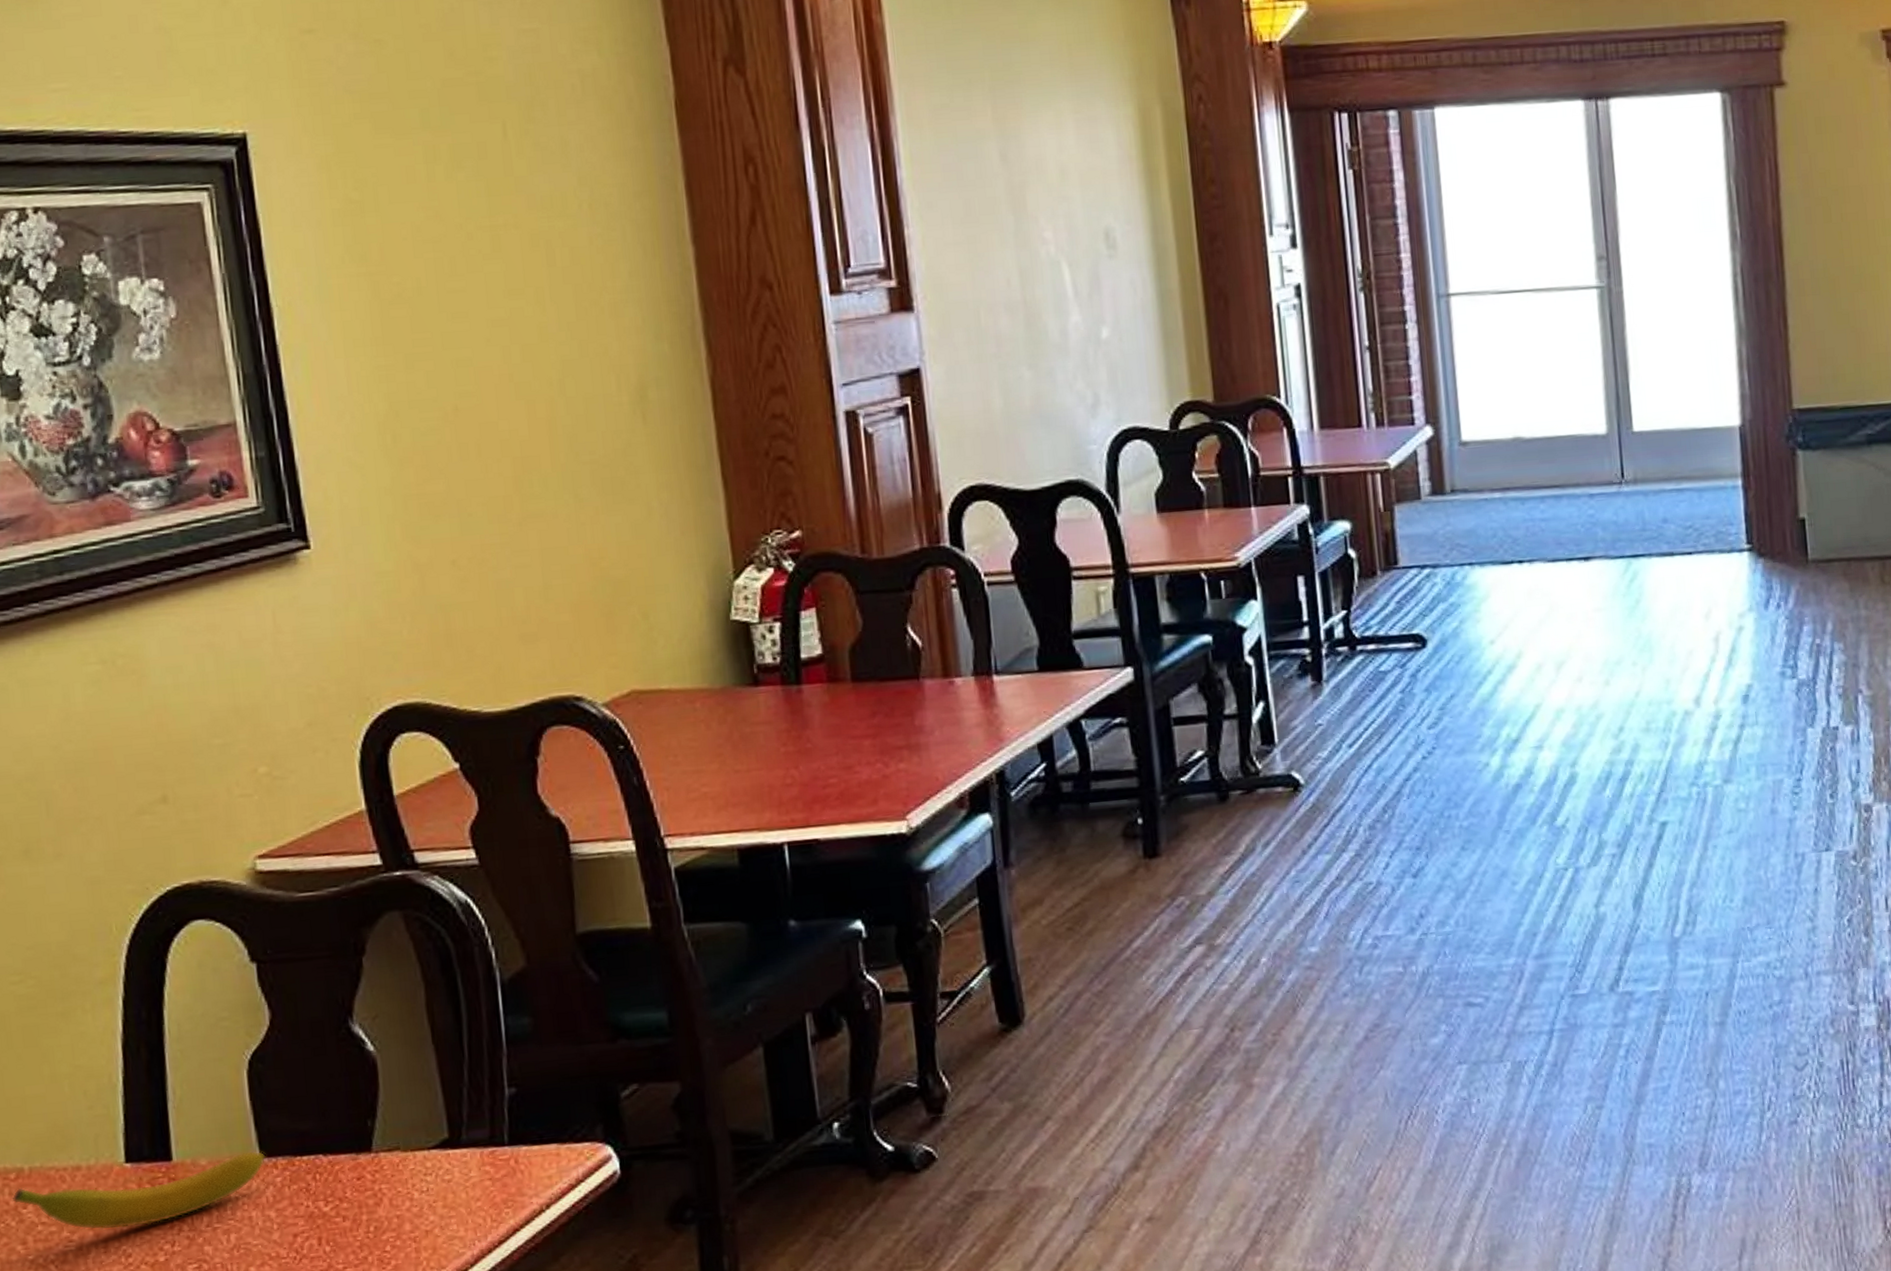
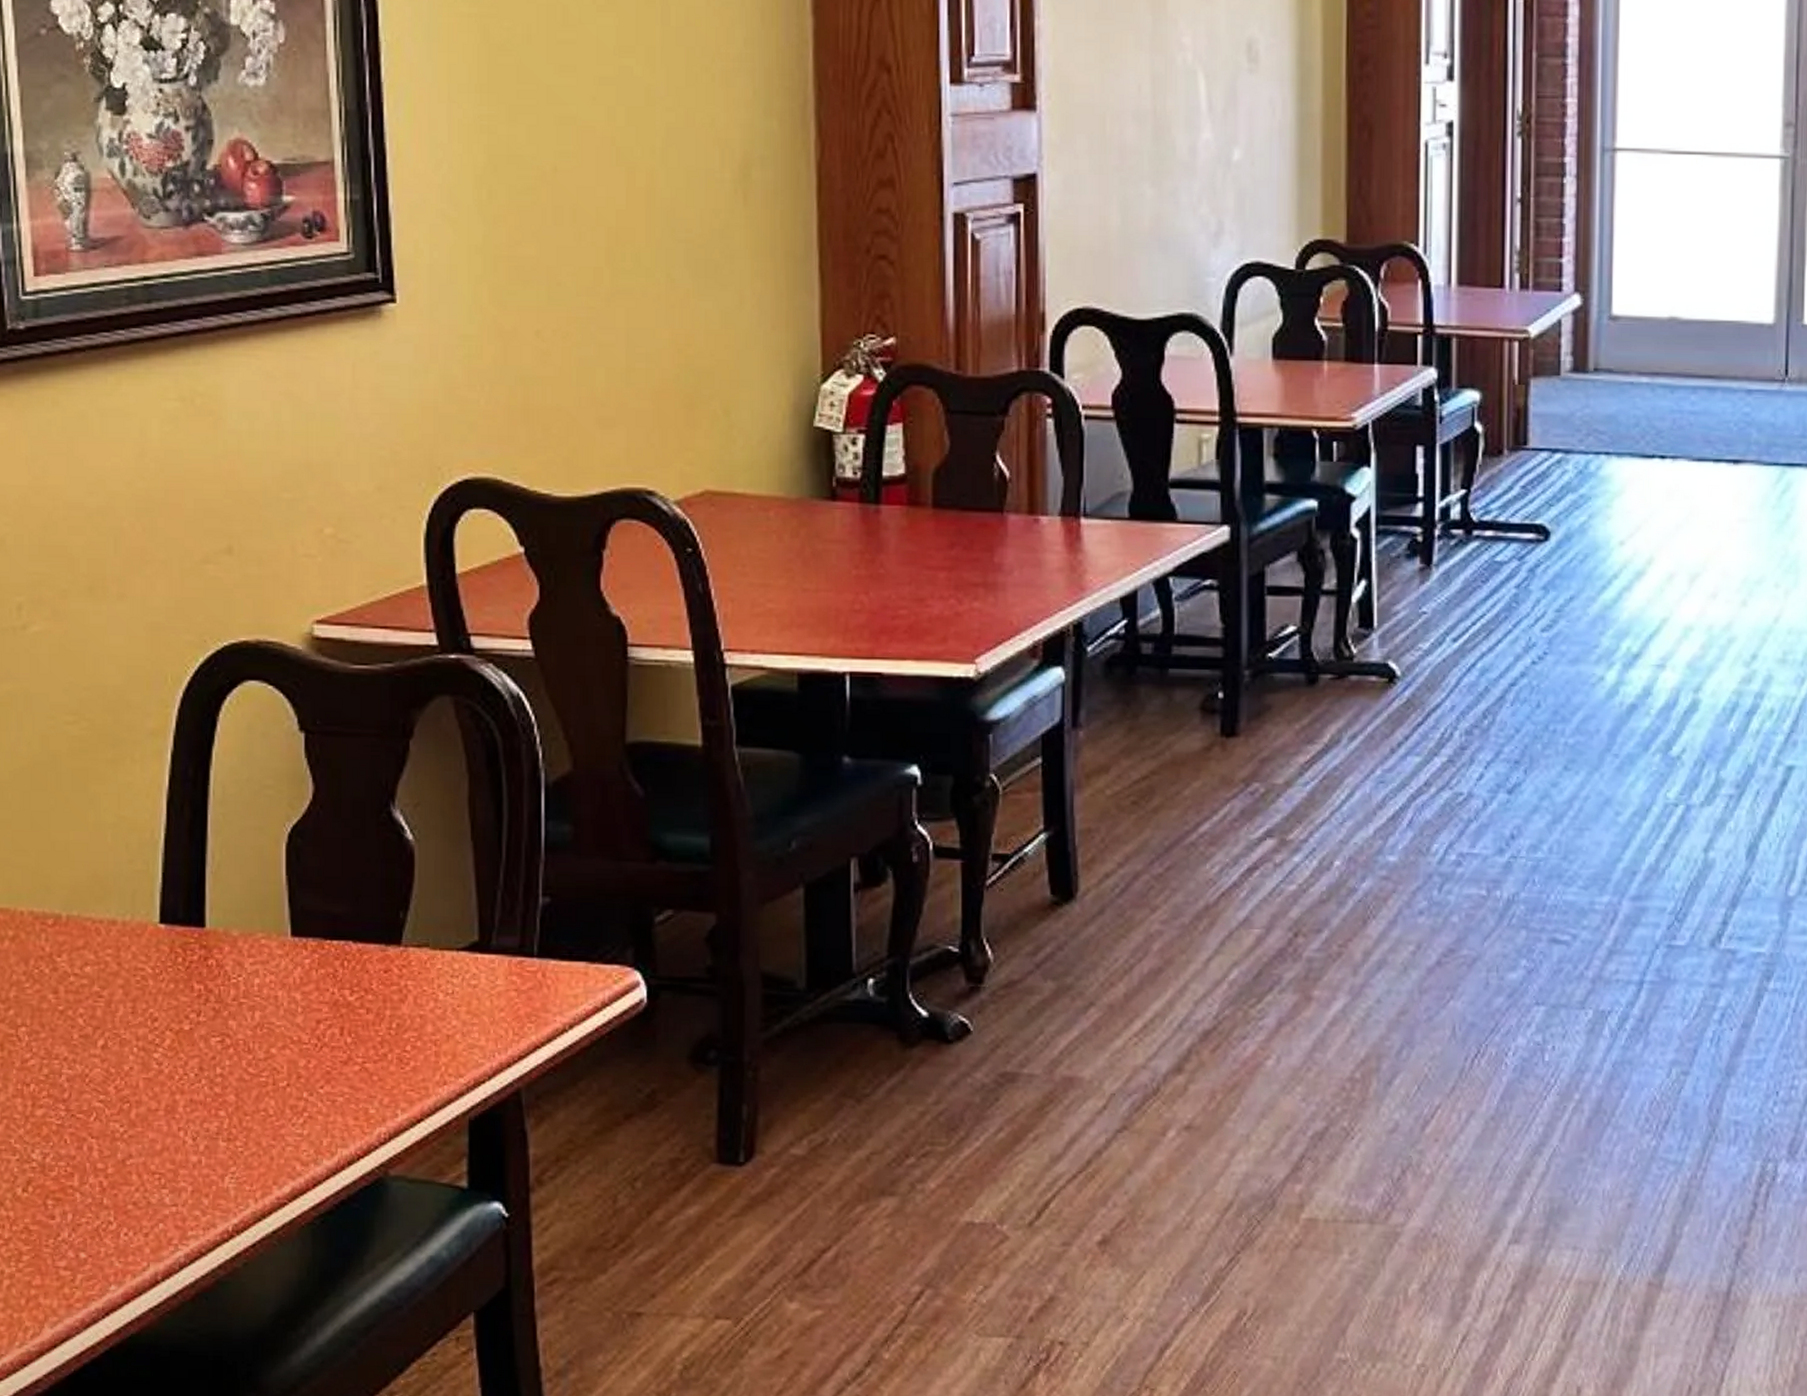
banana: present [11,1150,266,1230] -> none [47,927,297,991]

